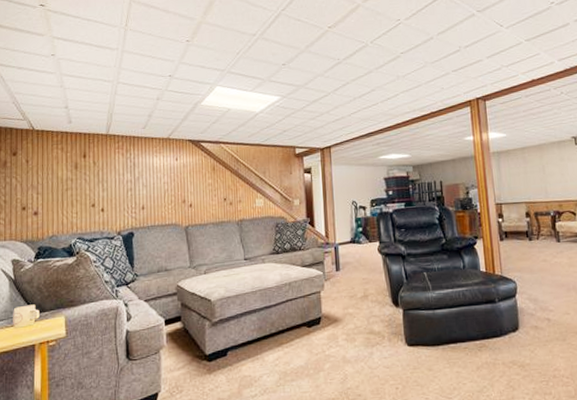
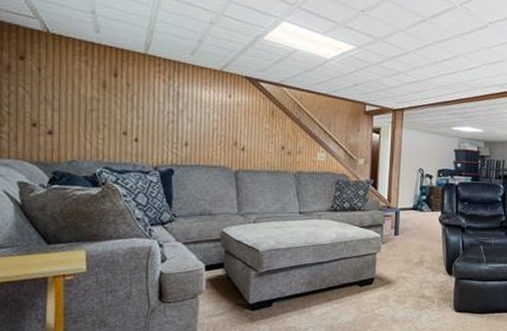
mug: present [13,304,39,329] -> none [19,233,54,259]

